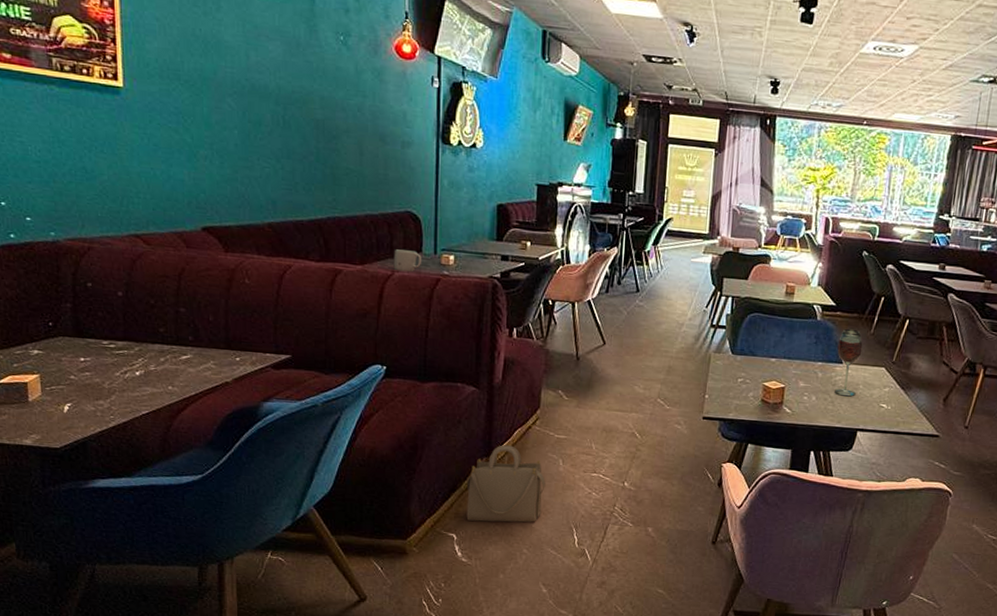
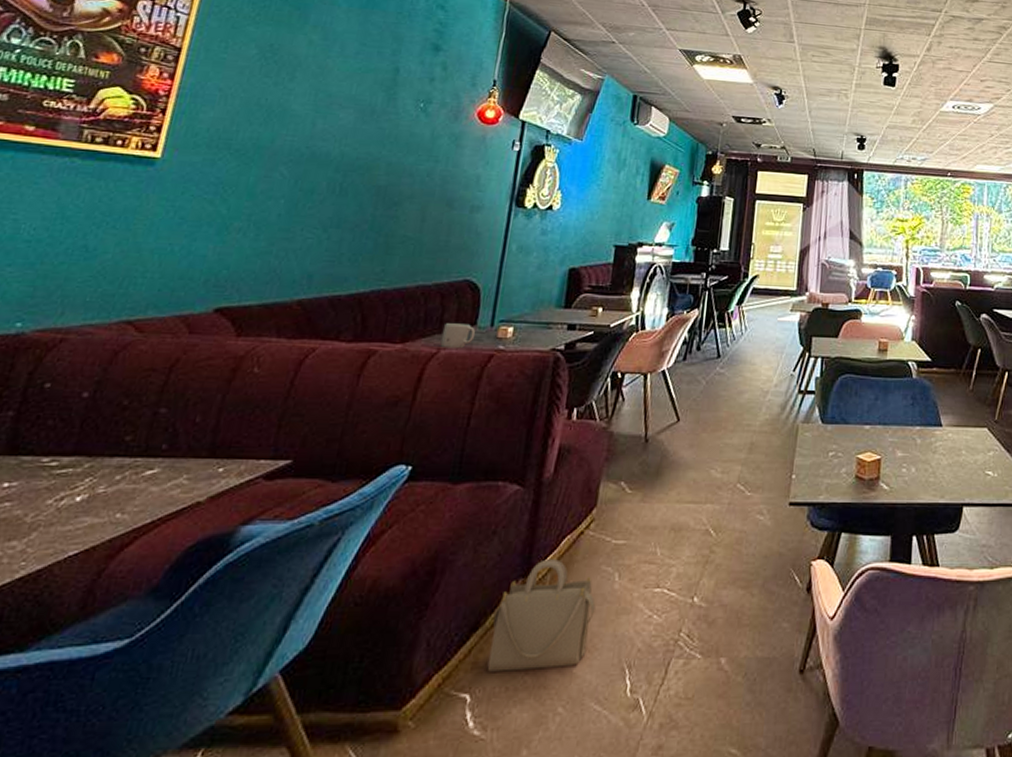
wineglass: present [835,328,863,397] -> none [936,386,963,465]

